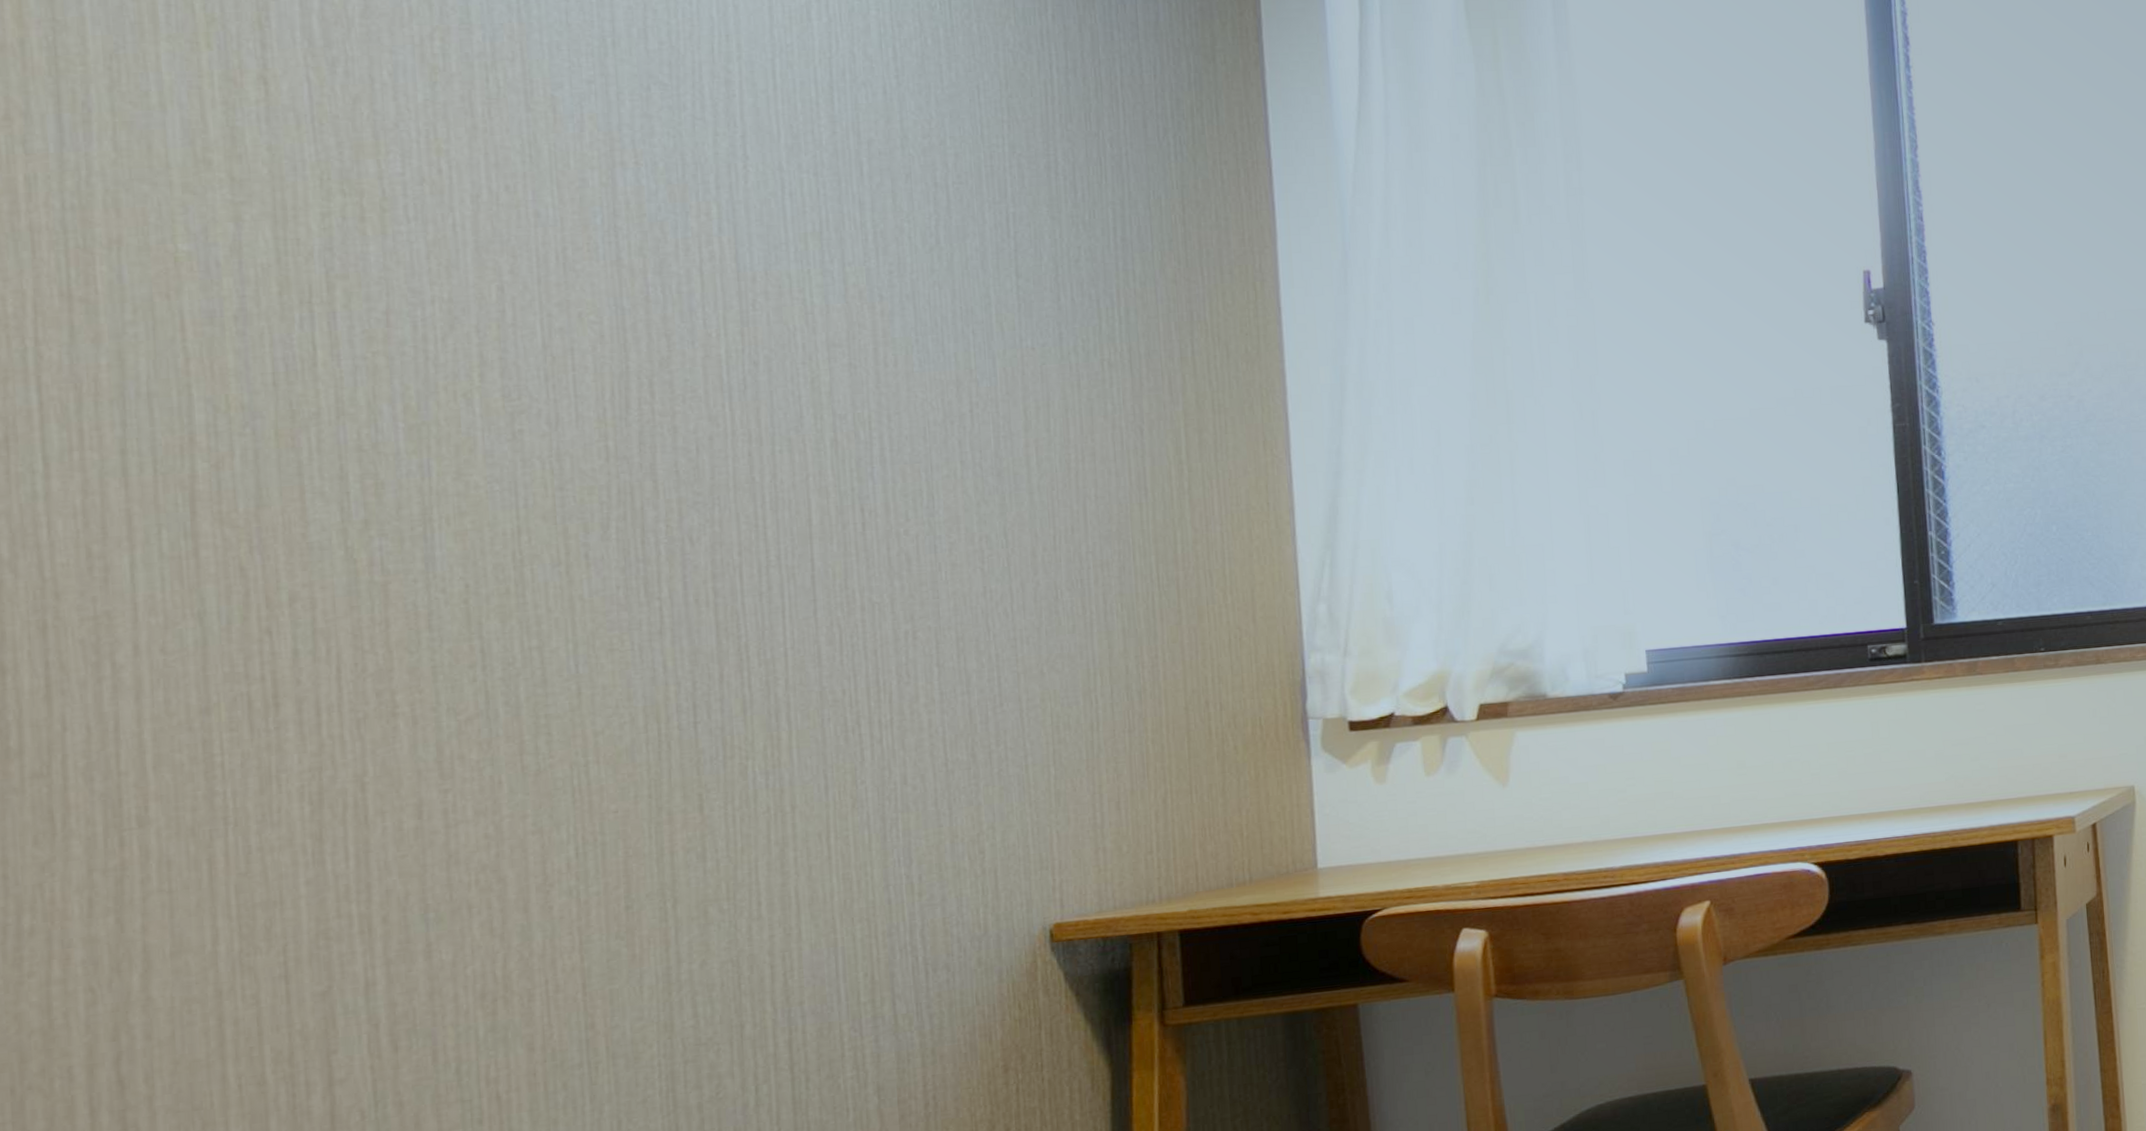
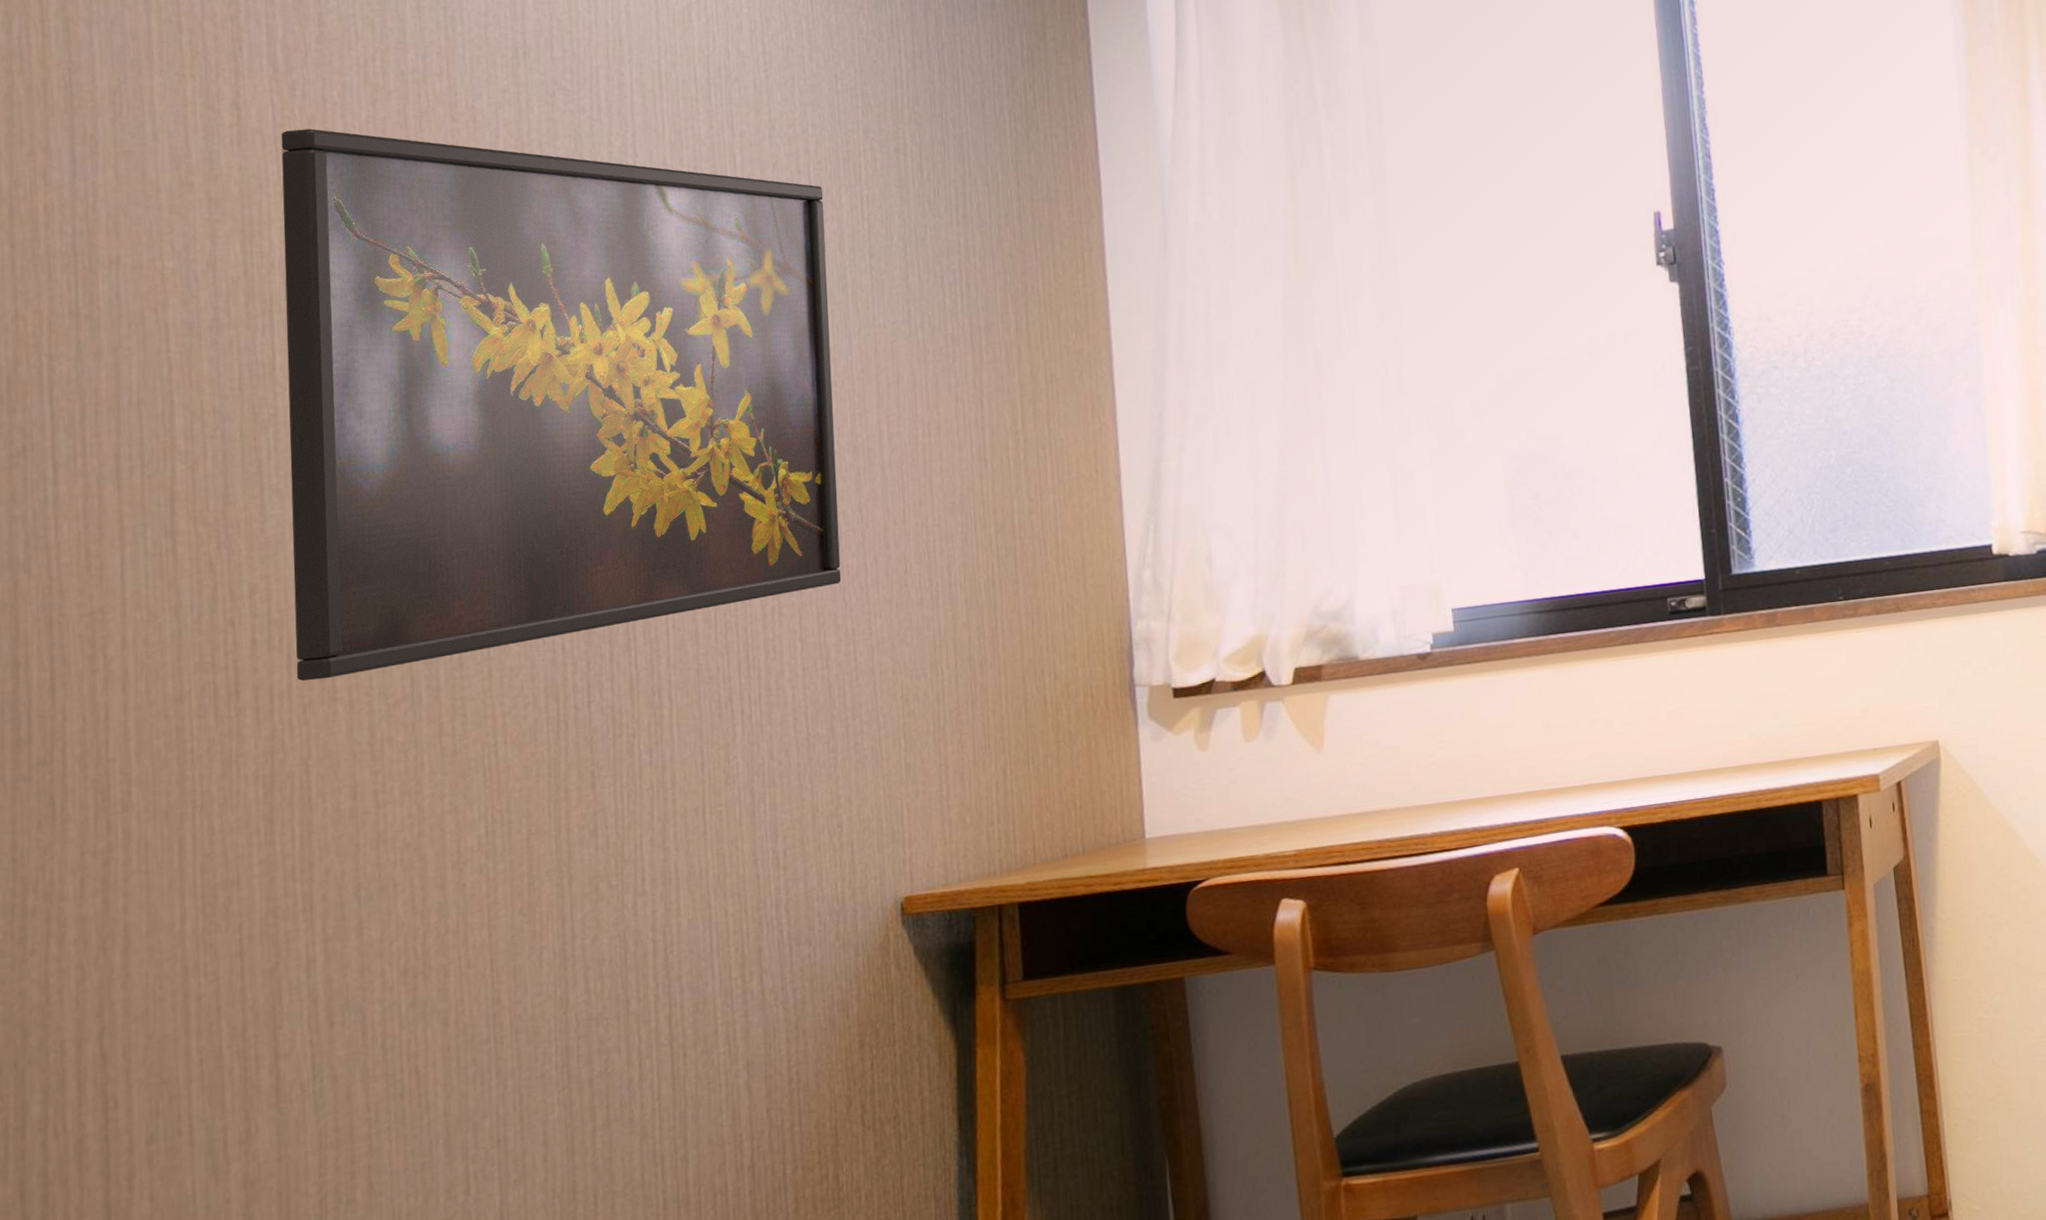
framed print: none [319,109,984,695] -> present [281,128,841,682]

